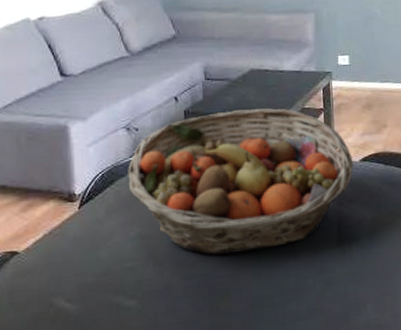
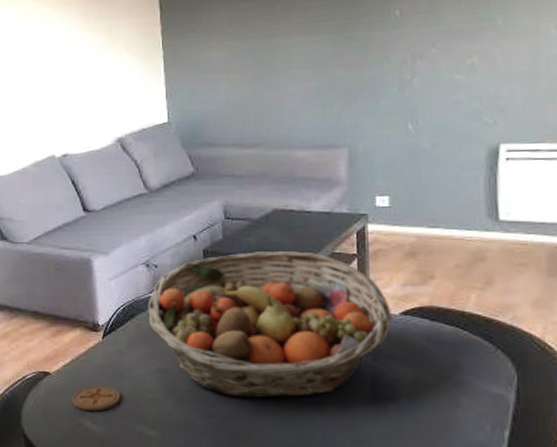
coaster: none [43,259,98,289] -> present [72,386,121,412]

